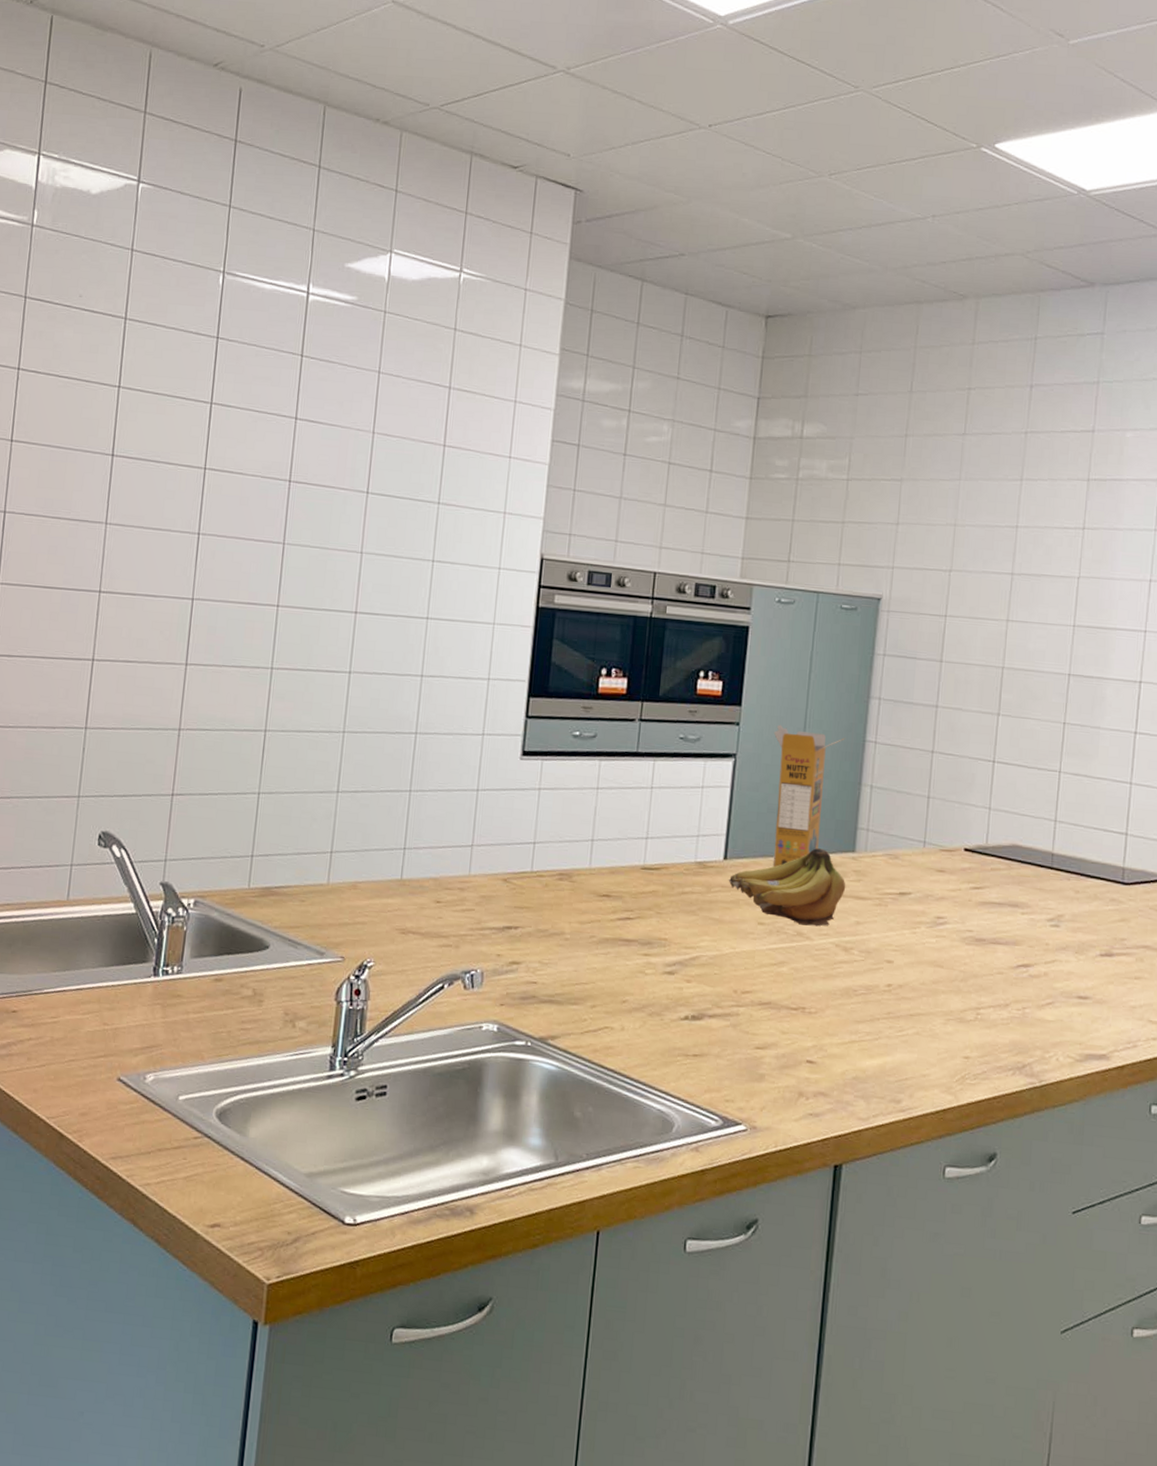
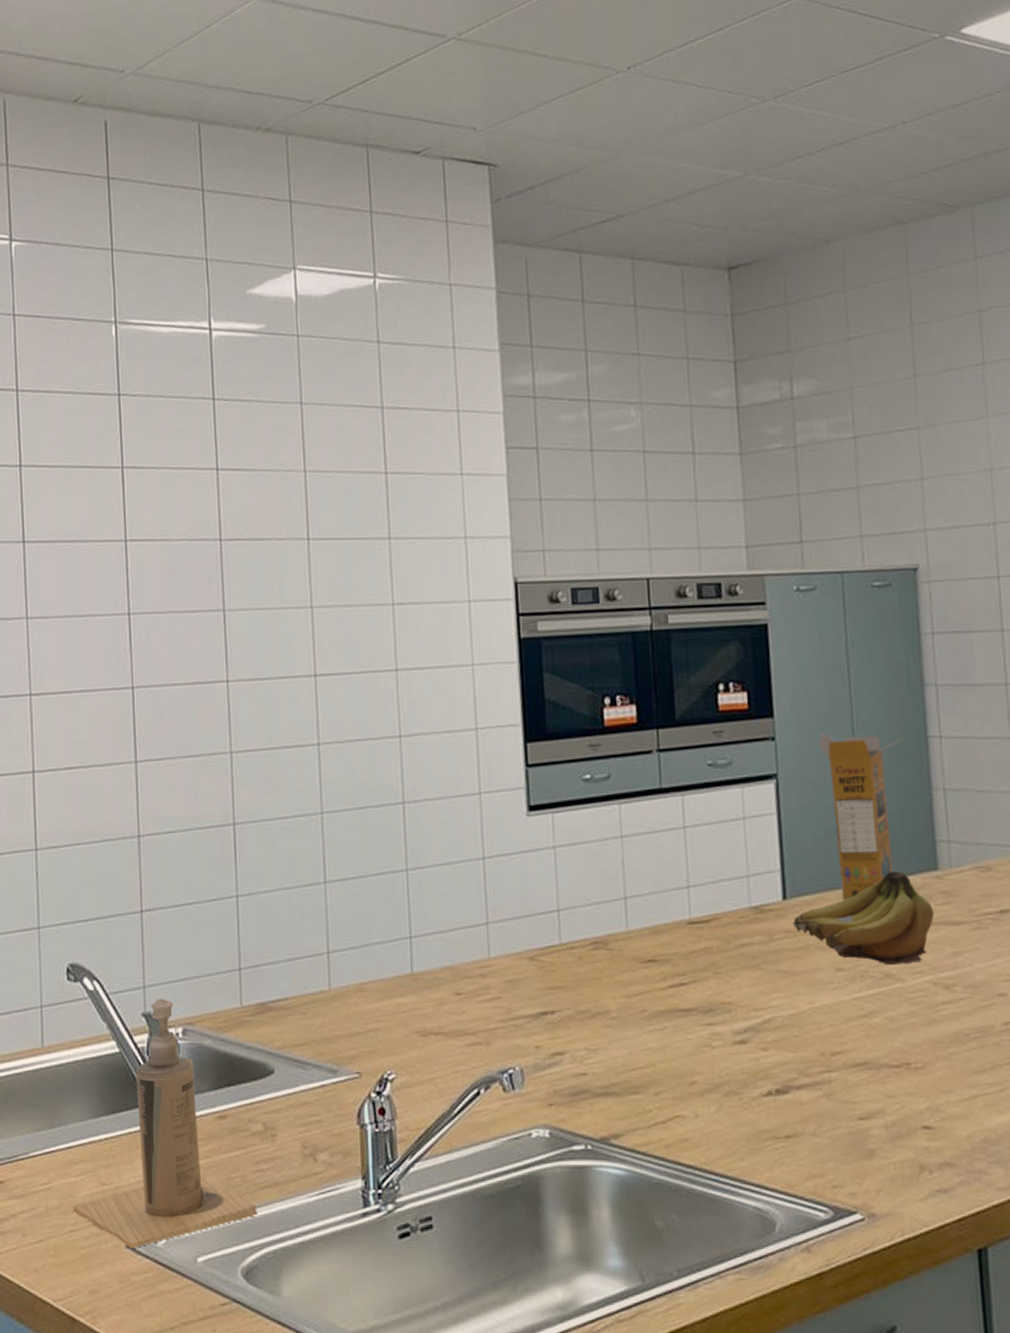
soap dispenser: none [74,871,237,1082] -> present [72,998,258,1248]

